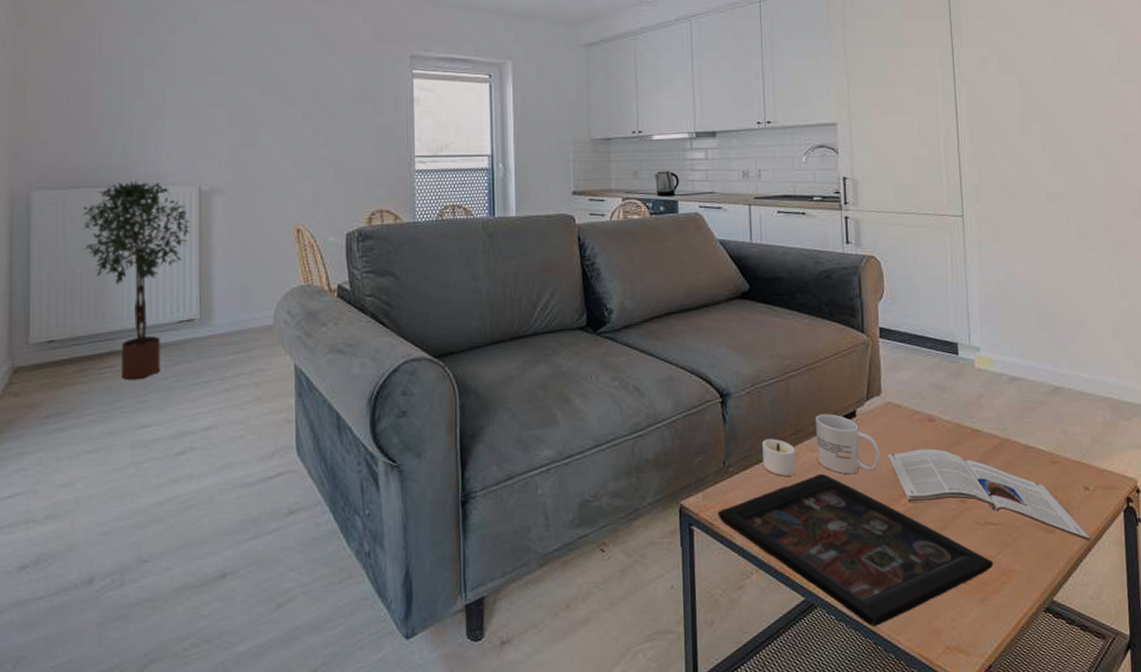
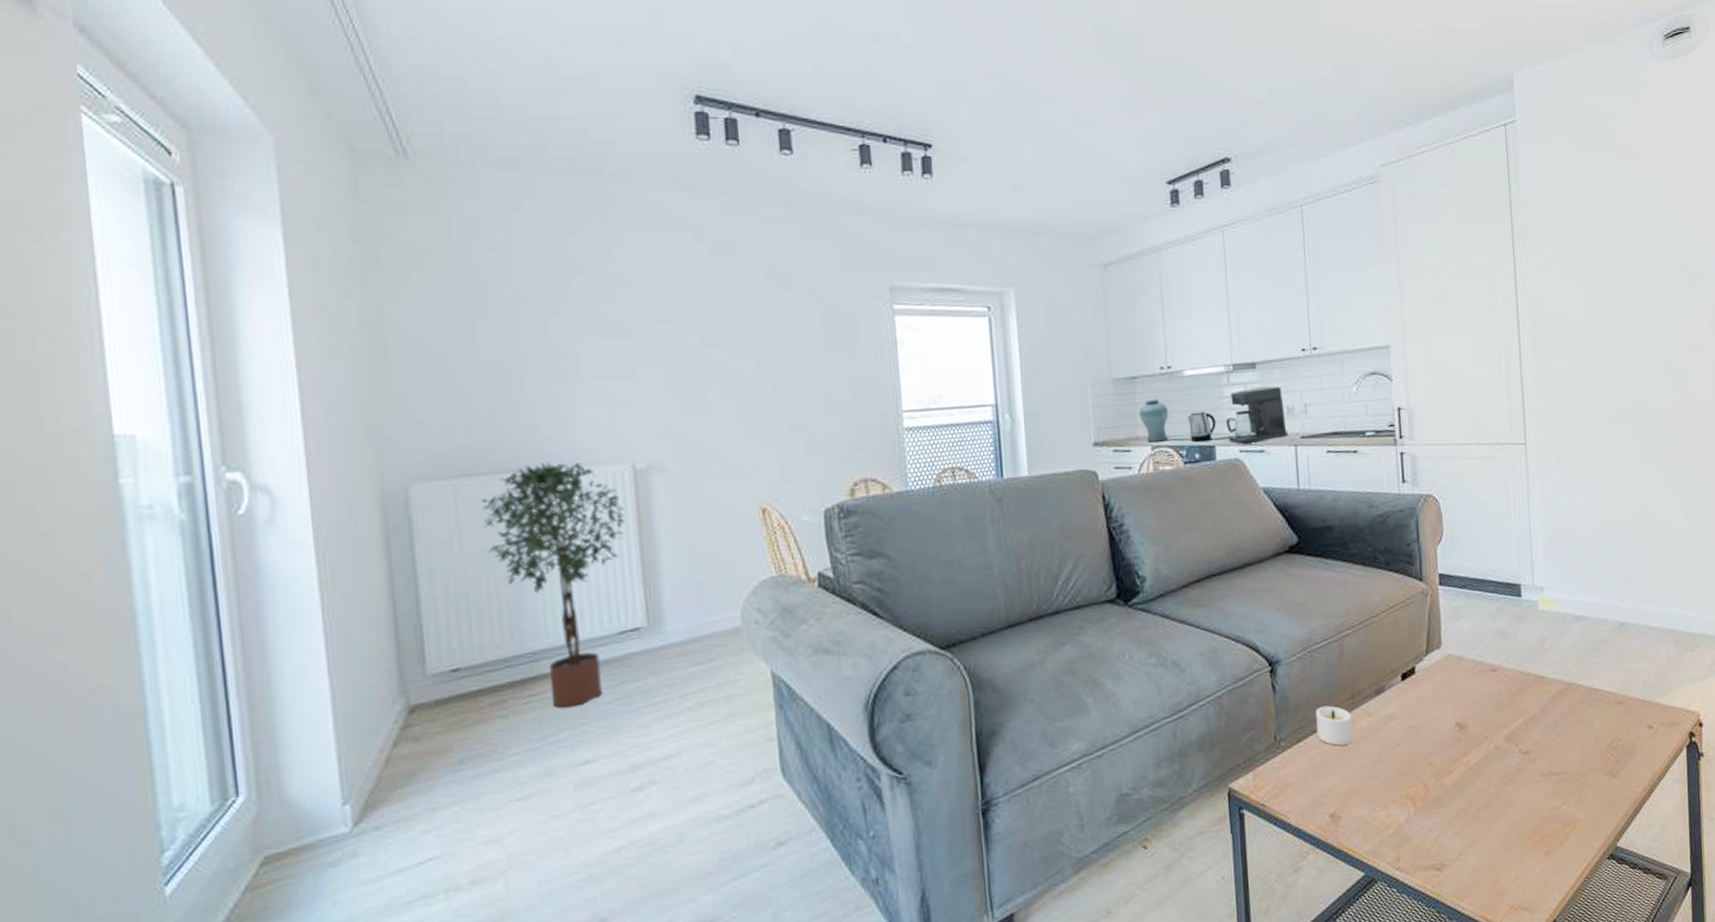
vase: none [613,158,638,195] -> present [1139,398,1169,443]
coffee maker: none [688,152,743,201] -> present [1225,386,1288,445]
decorative tray: present [717,473,994,628] -> none [1270,738,1558,896]
mug: present [815,414,881,475] -> none [1371,672,1442,737]
magazine: present [887,448,1091,542] -> none [1448,700,1654,783]

